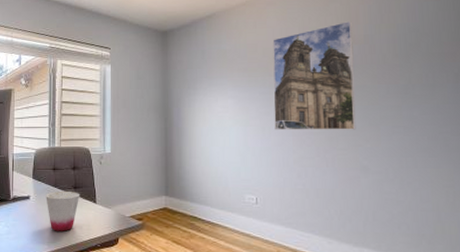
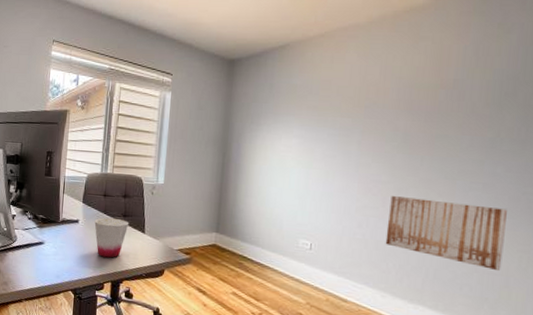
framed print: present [272,20,356,130] -> none [339,61,442,182]
wall art: none [323,144,432,208] -> present [385,195,507,272]

